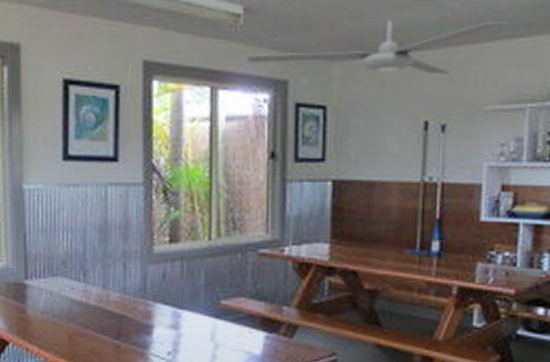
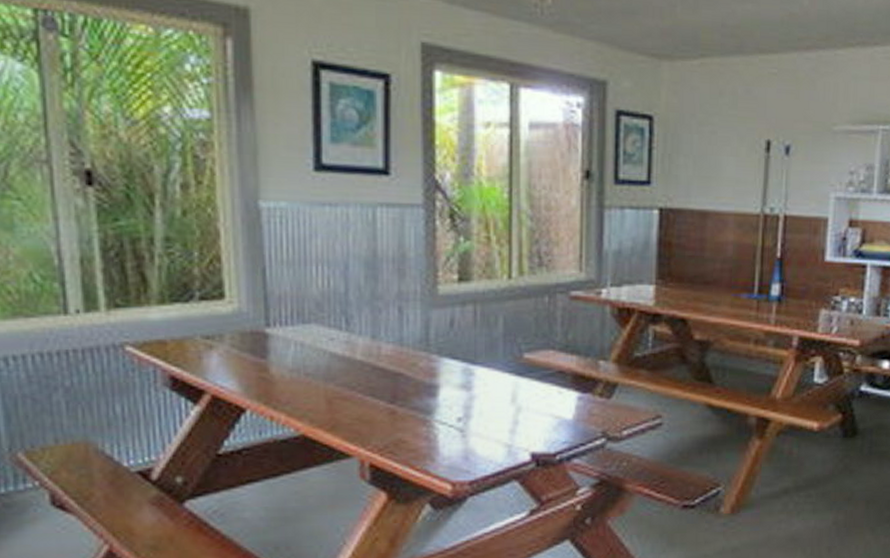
ceiling fan: present [247,19,510,75] -> none [556,12,864,86]

